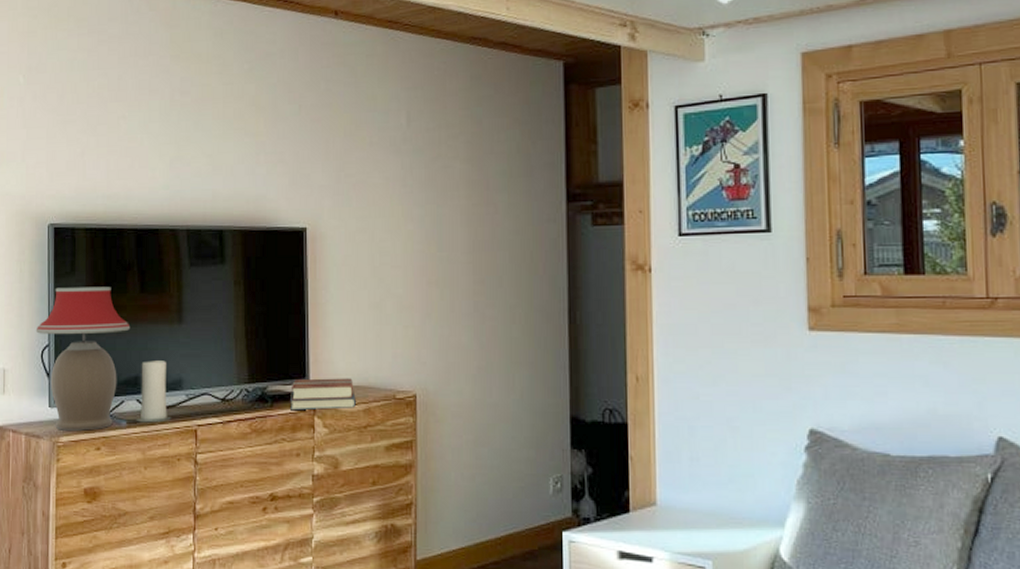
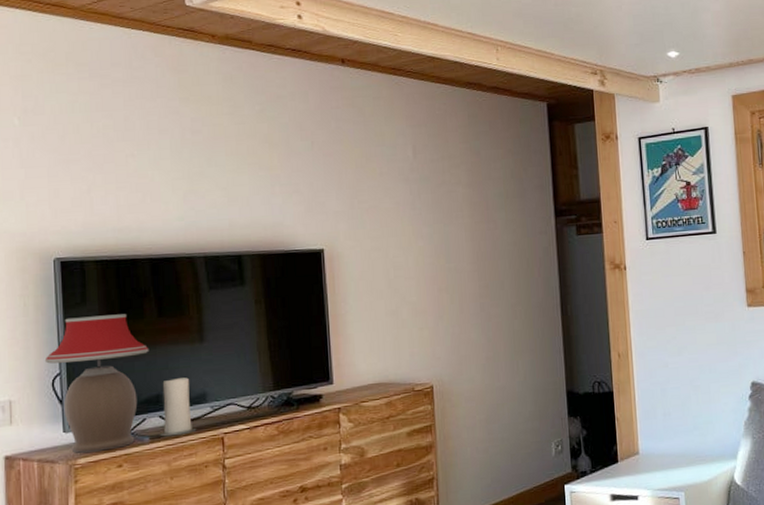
books: present [290,378,356,411] -> none [315,377,378,411]

